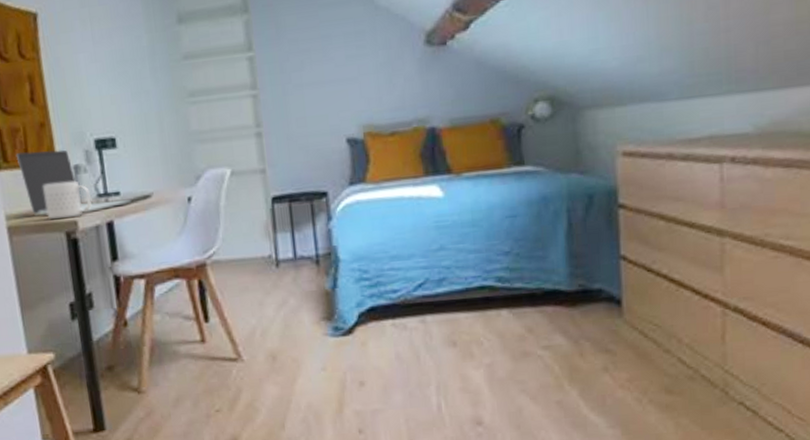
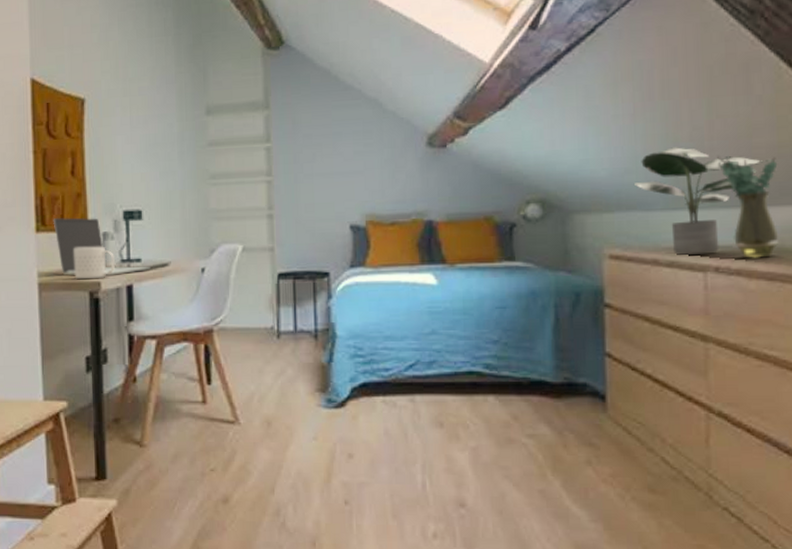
potted plant: none [648,29,782,147] -> present [635,147,764,255]
vase: none [733,34,796,145] -> present [717,156,779,258]

